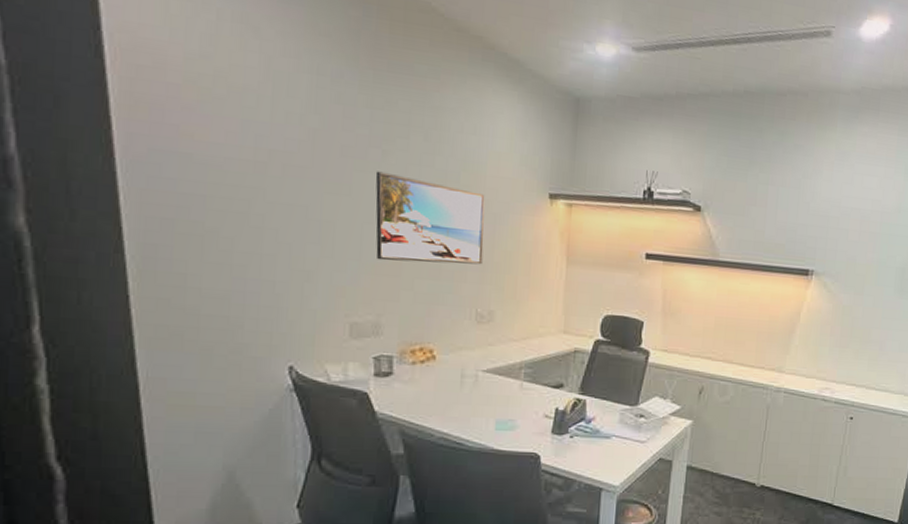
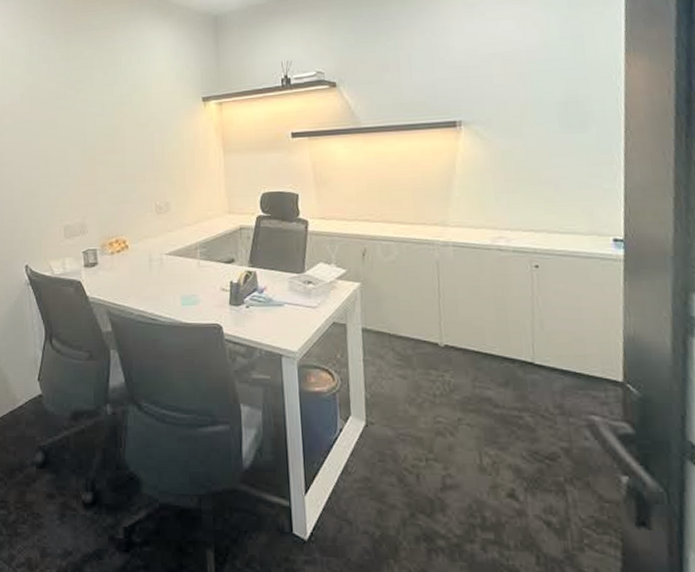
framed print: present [375,171,485,265] -> none [72,105,156,174]

